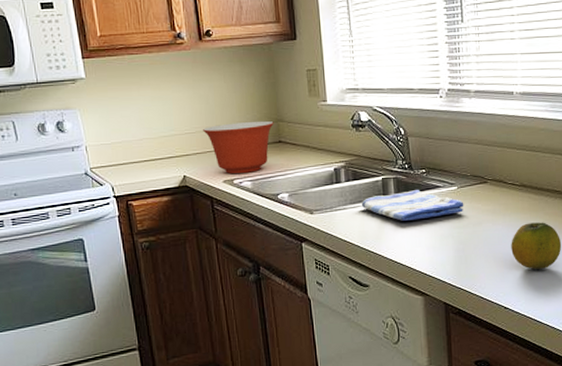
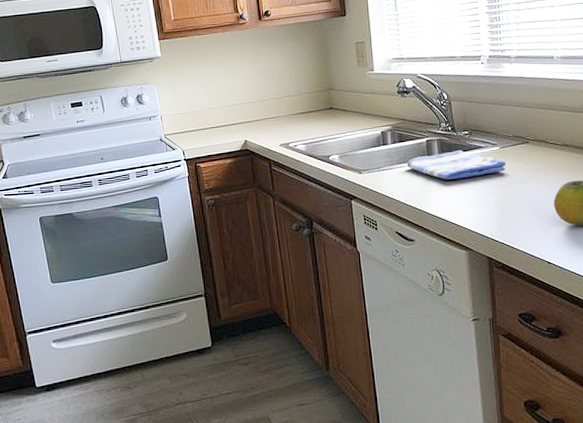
mixing bowl: present [203,120,274,174] -> none [262,89,326,139]

